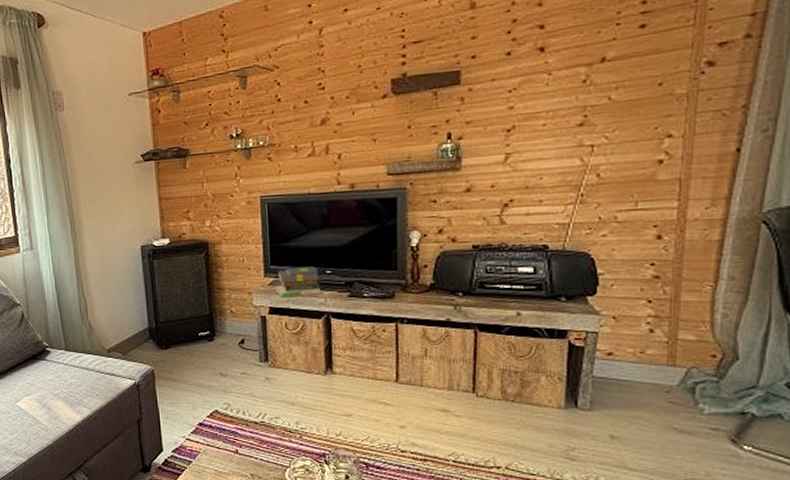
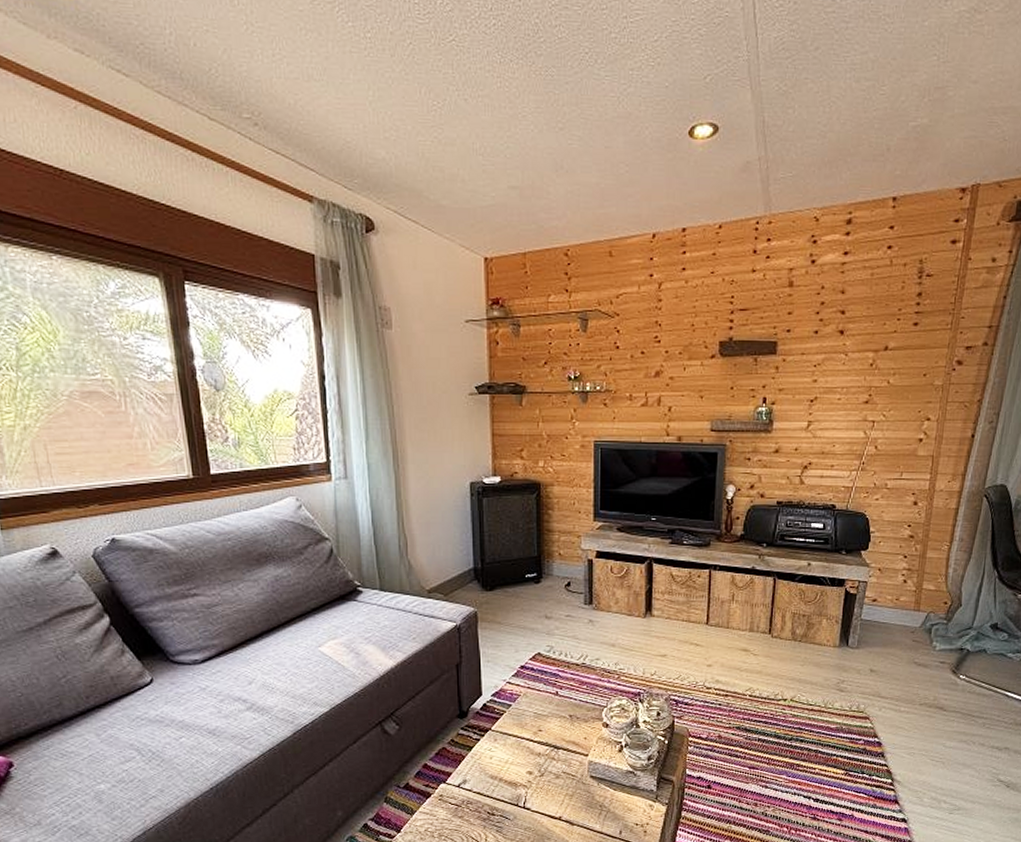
books: present [274,266,321,298] -> none [603,513,645,542]

